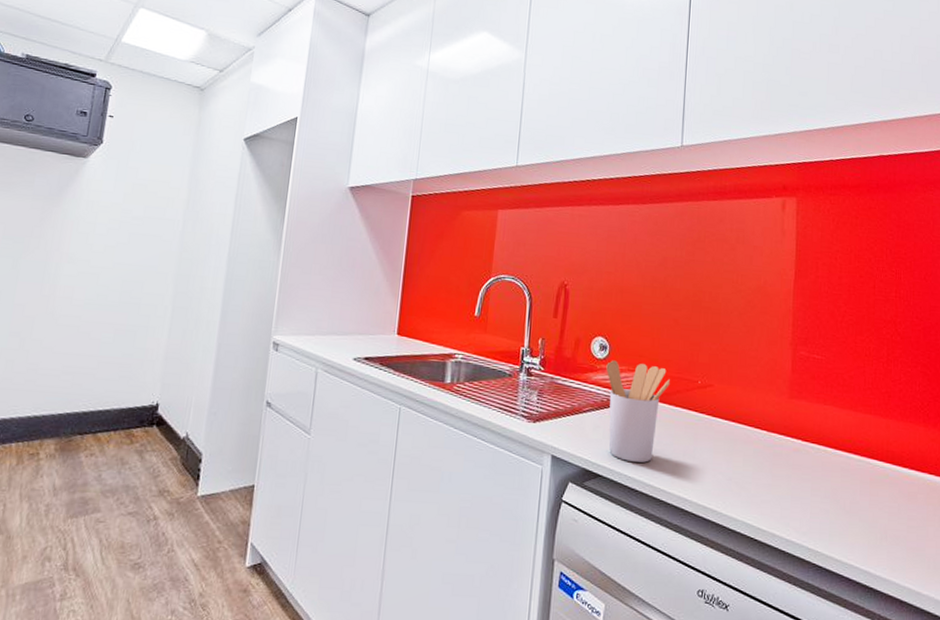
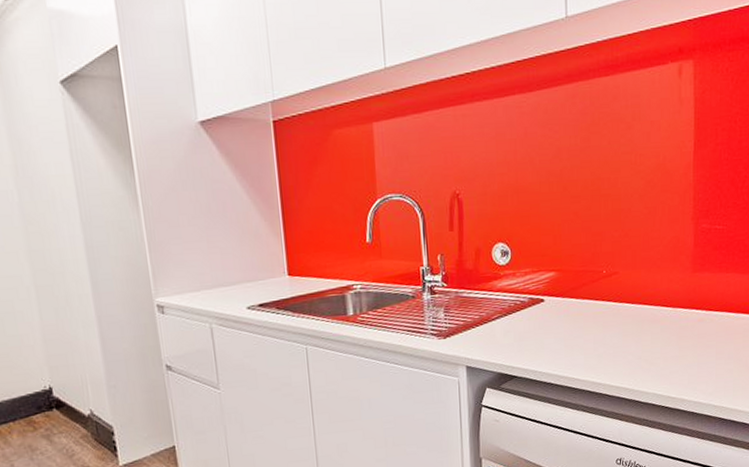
utensil holder: present [606,360,671,463] -> none [510,263,576,359]

